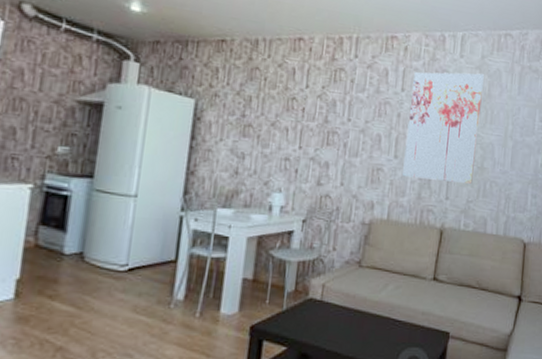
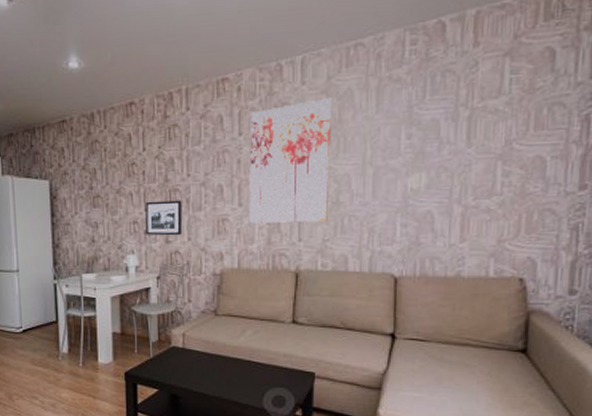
picture frame: none [297,139,340,179] -> present [145,200,183,236]

